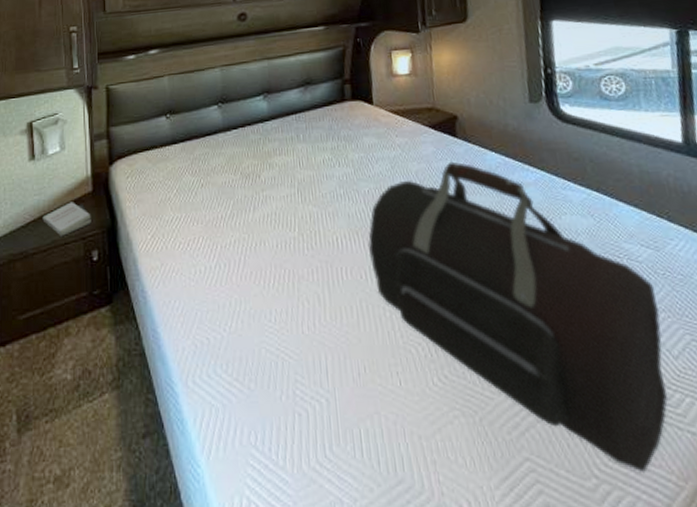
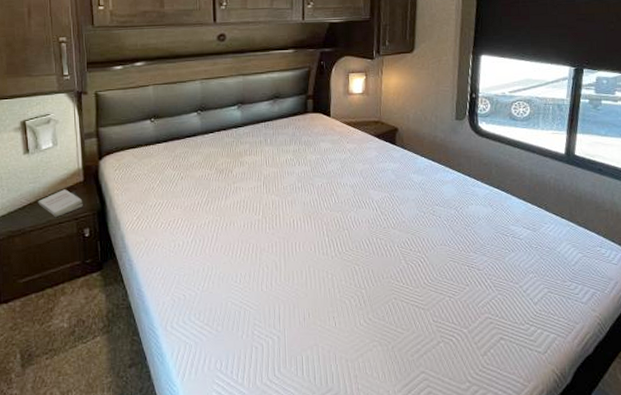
duffel bag: present [367,161,668,474] -> none [318,163,529,378]

